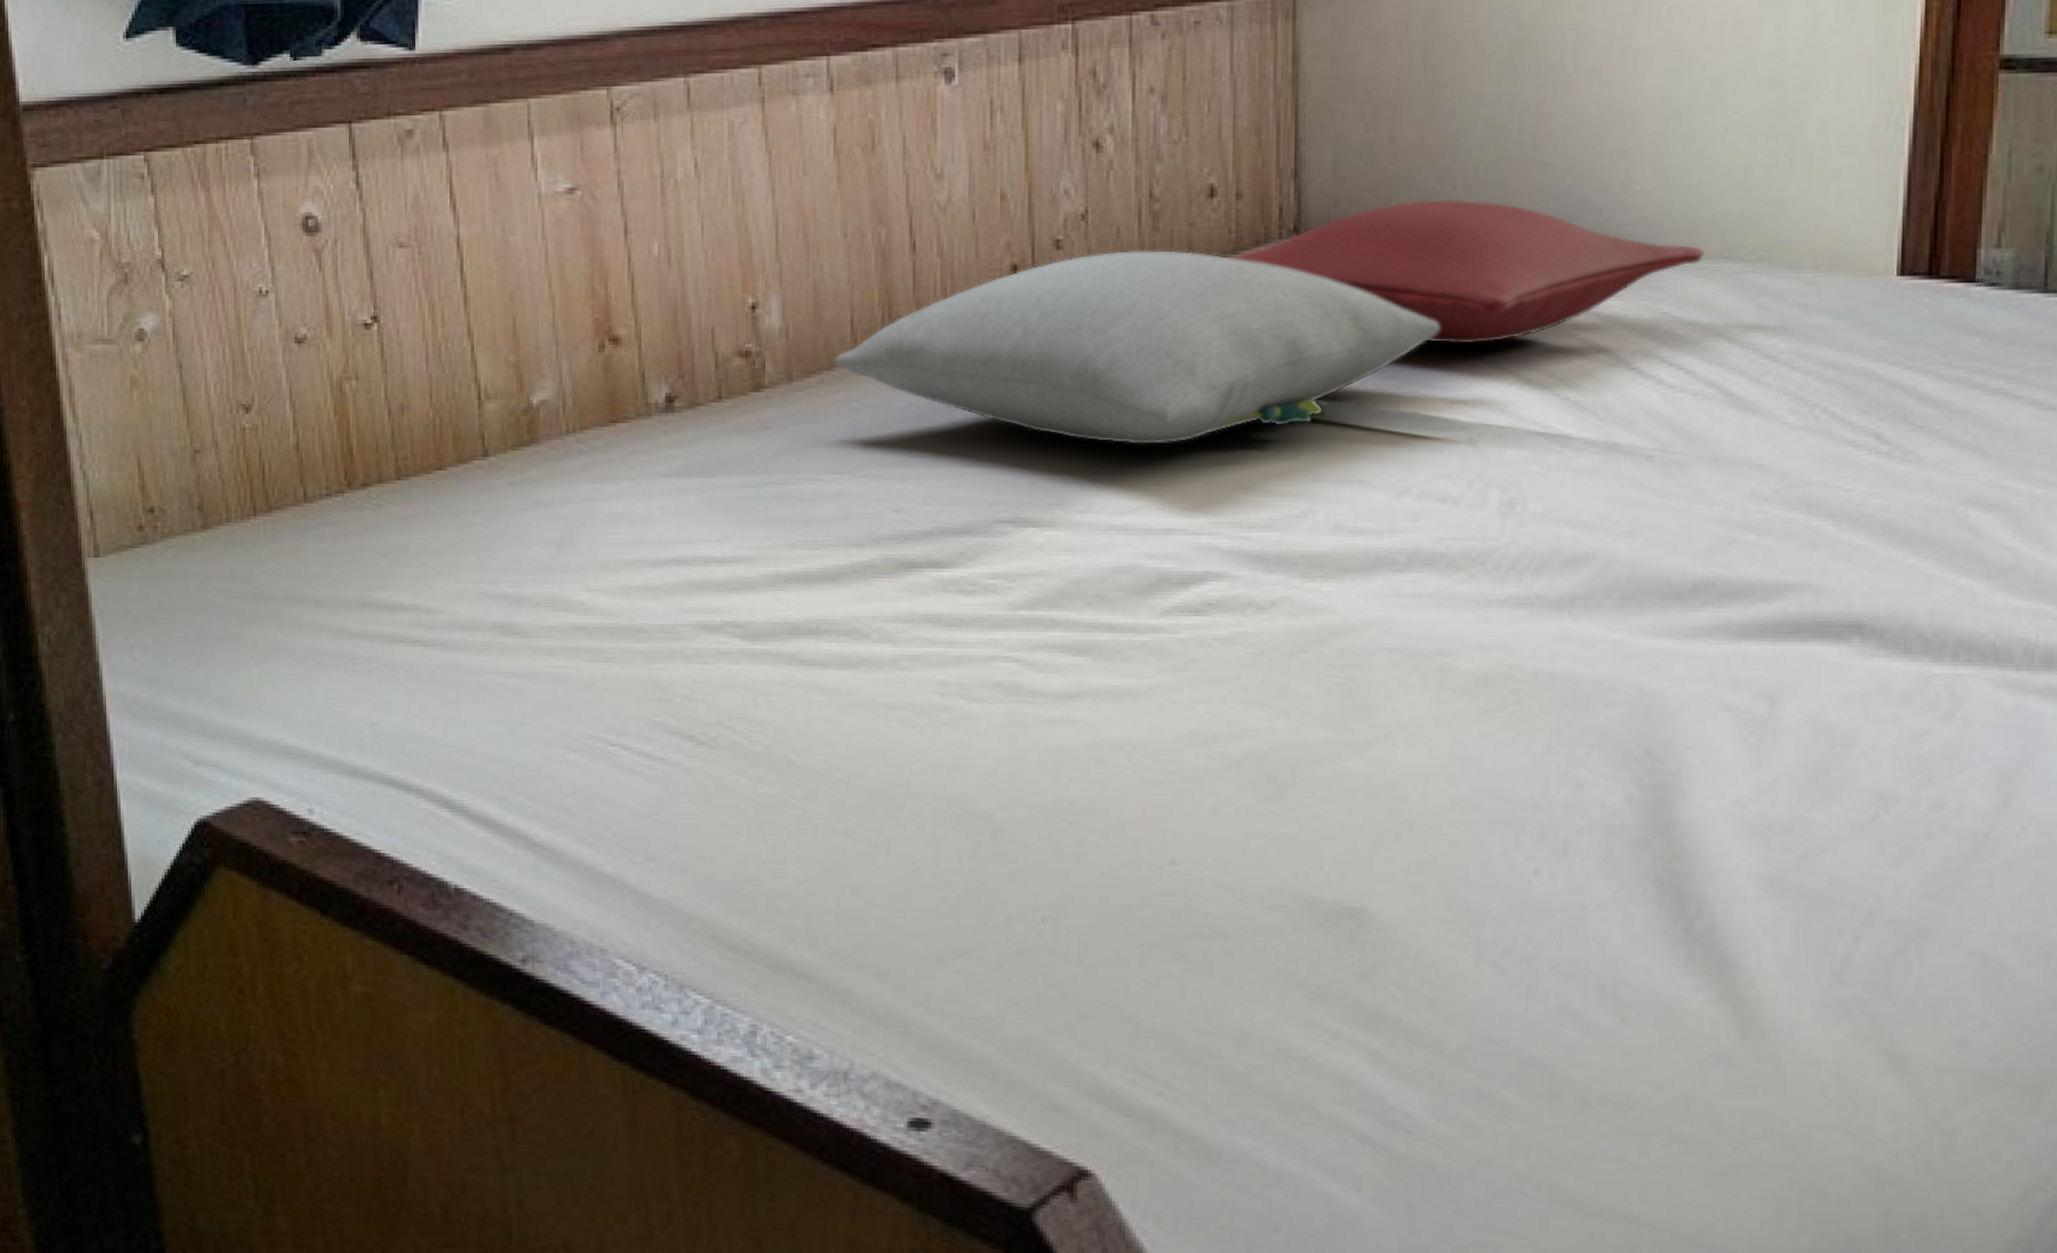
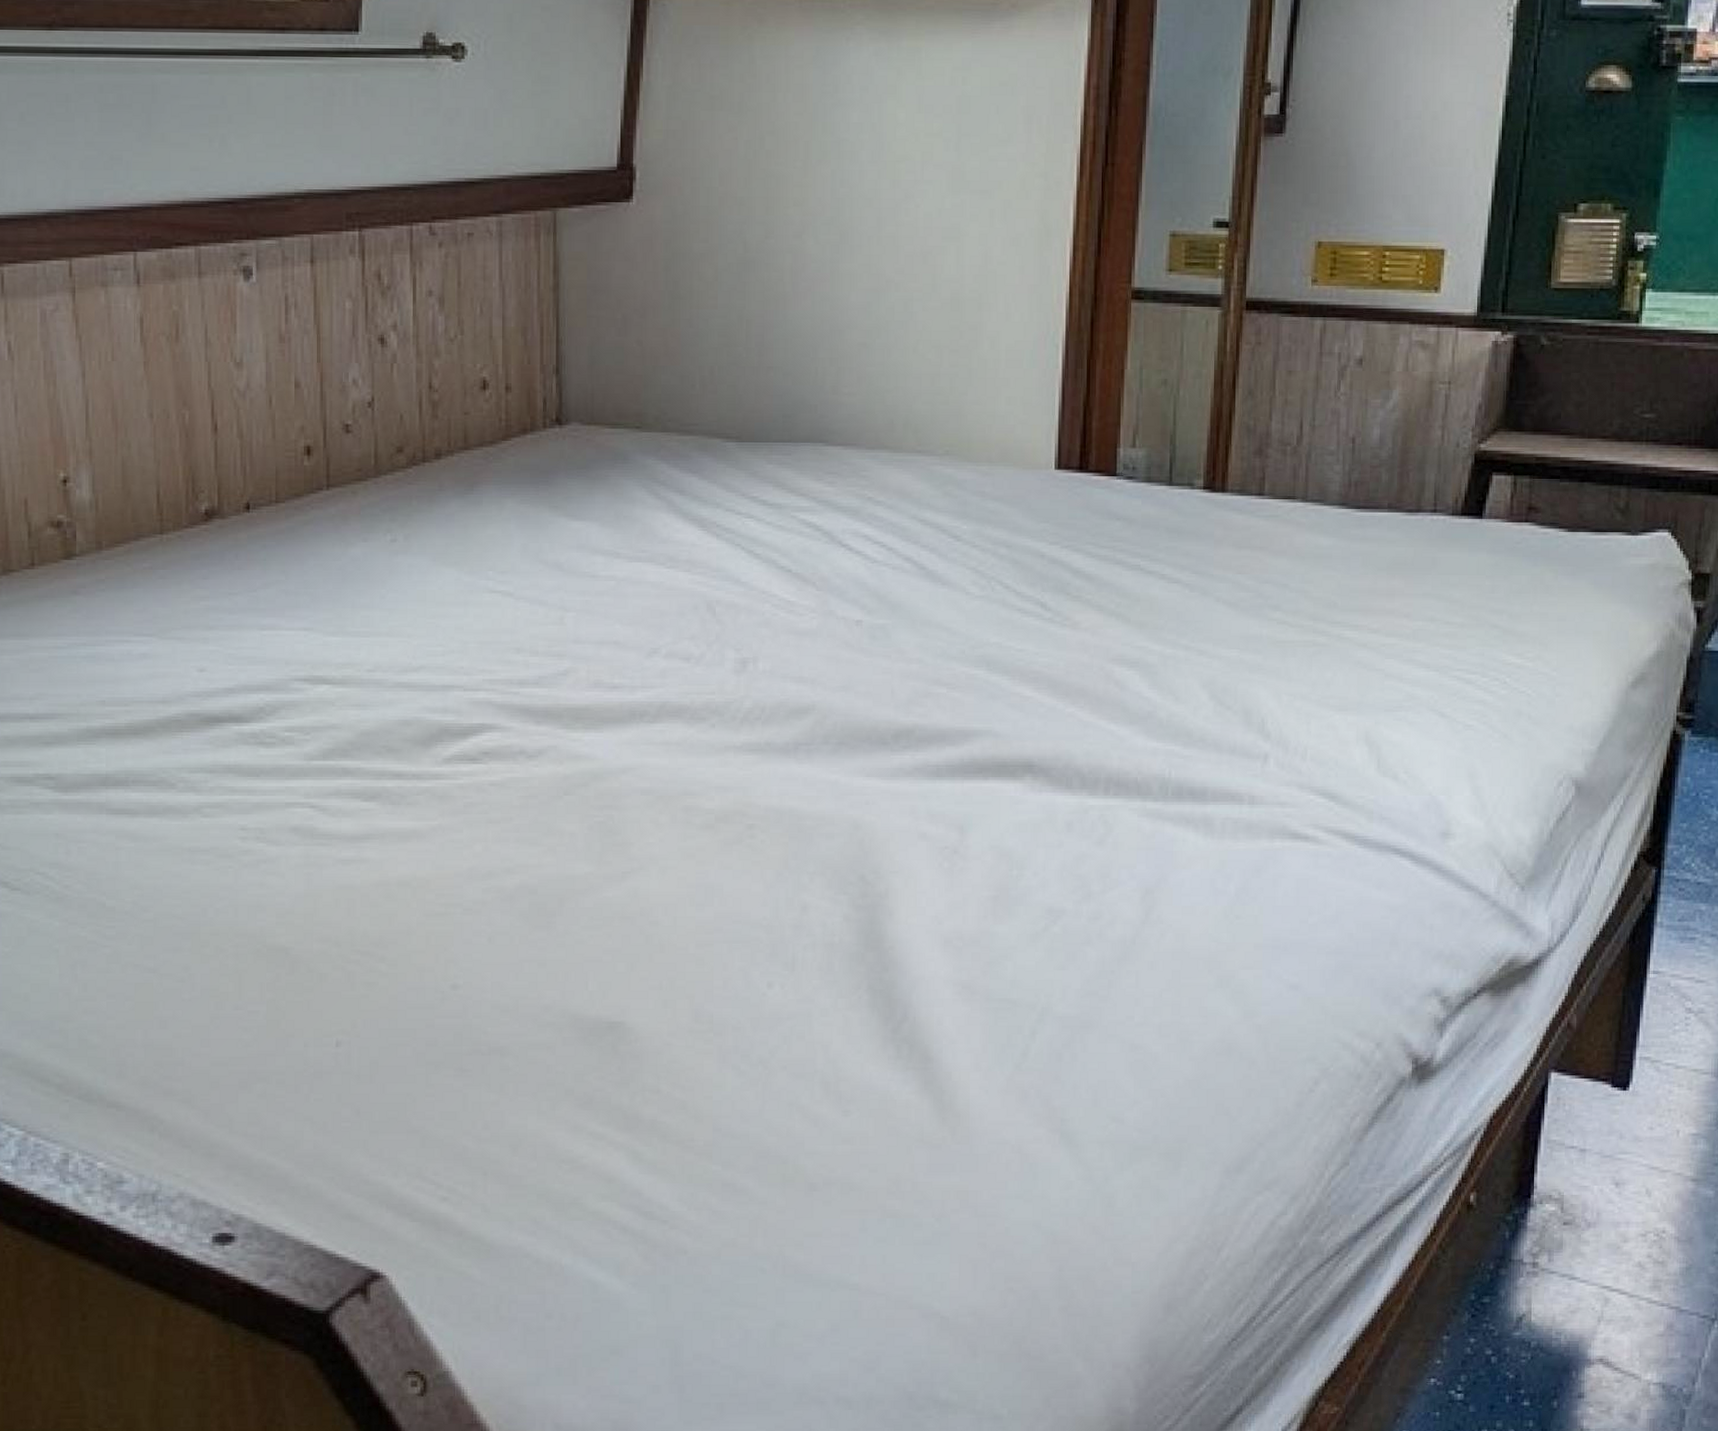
pillow: present [834,250,1440,445] -> none [142,435,683,610]
pillow: present [1227,200,1705,345] -> none [498,396,901,523]

